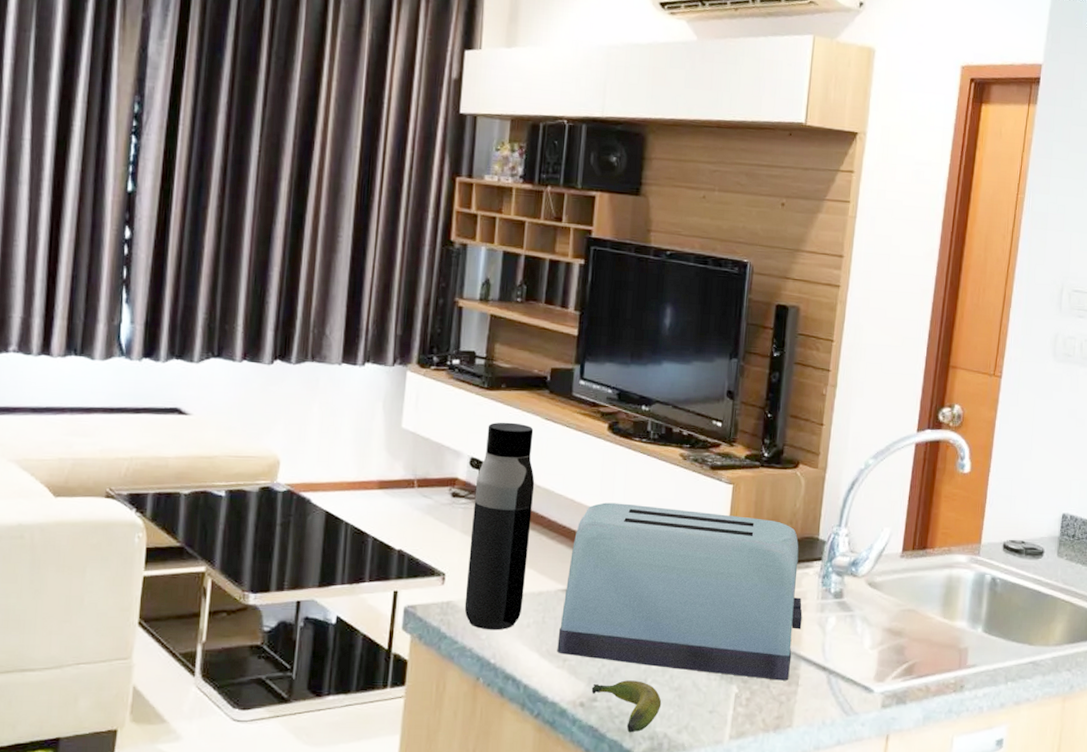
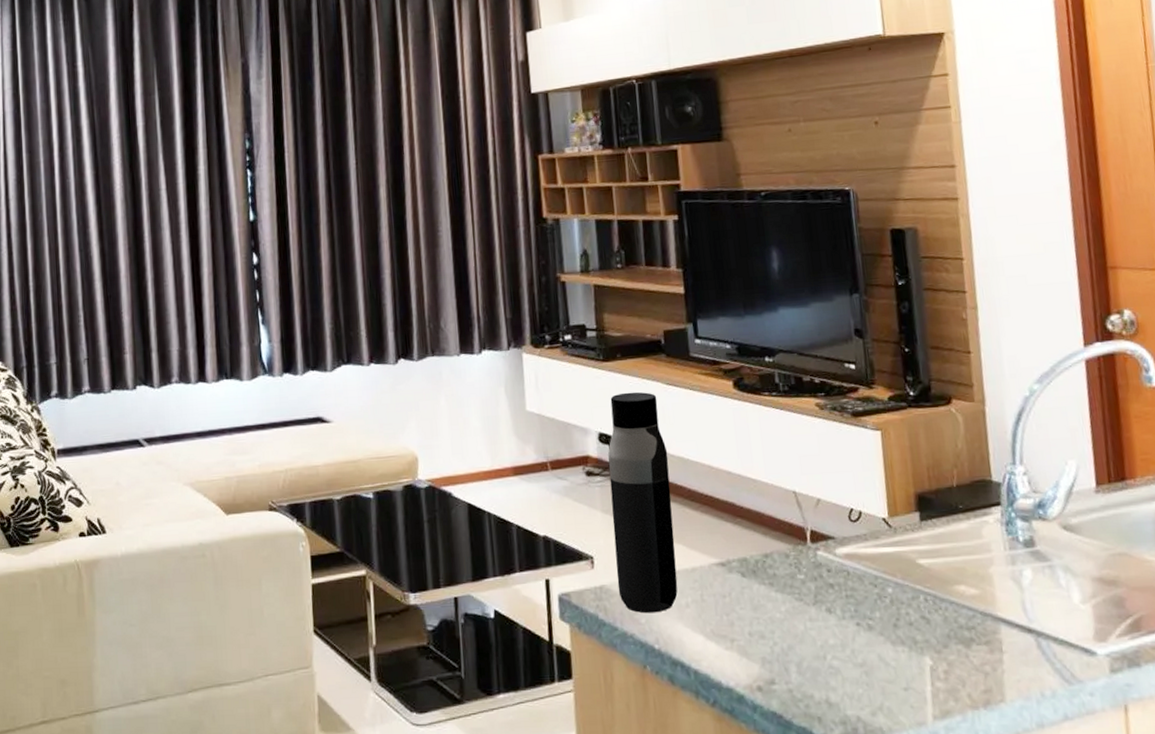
toaster: present [557,502,803,681] -> none [718,463,993,648]
banana: present [591,680,662,733] -> none [766,658,848,718]

